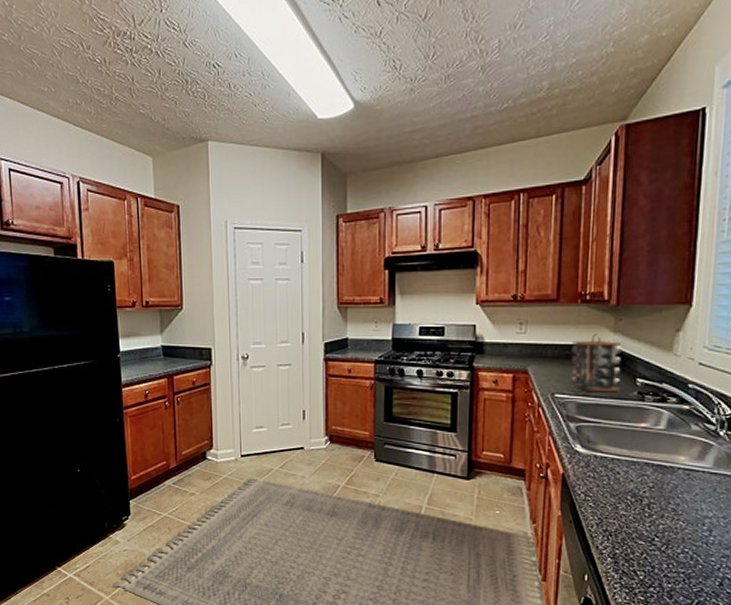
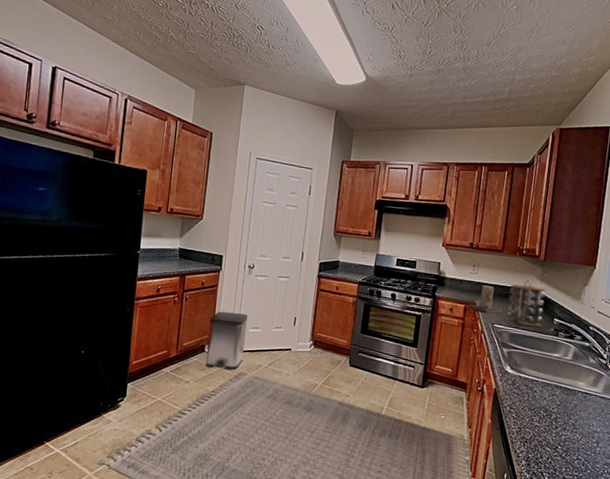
pedal bin: none [207,412,251,477] -> present [205,311,248,370]
paper towel roll: none [517,347,566,382] -> present [467,285,504,314]

